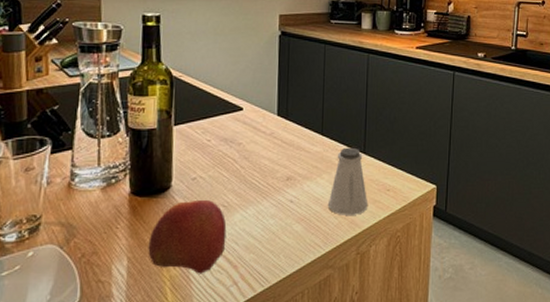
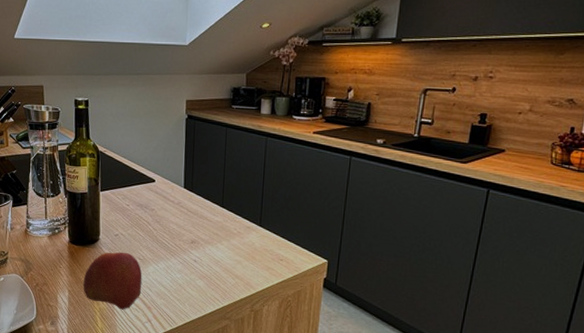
saltshaker: present [327,147,368,215] -> none [226,219,263,278]

